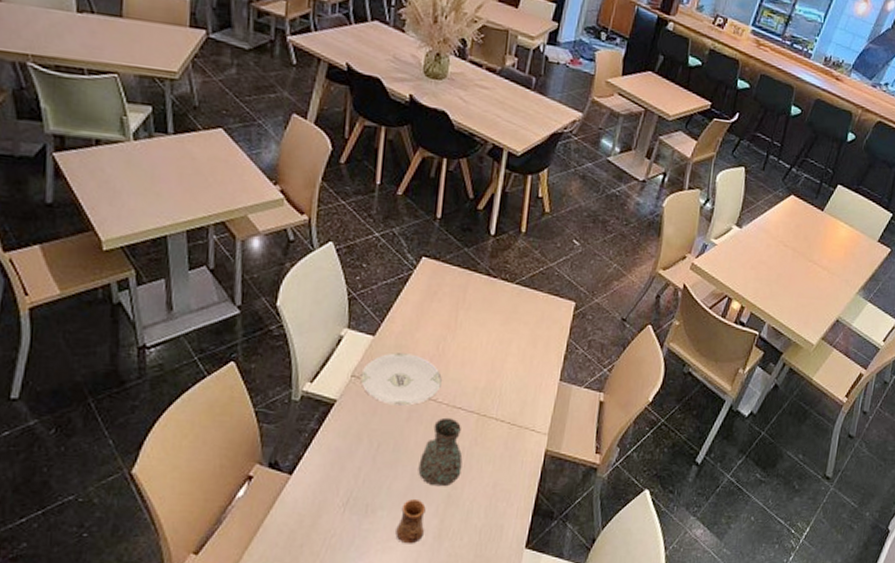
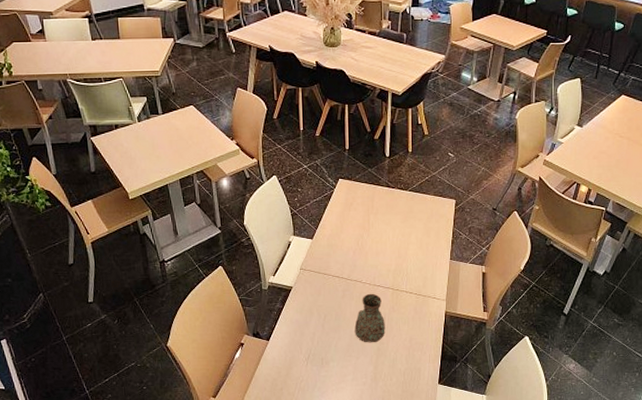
plate: present [360,353,442,406] -> none [307,250,363,287]
cup: present [395,500,426,544] -> none [344,353,364,385]

